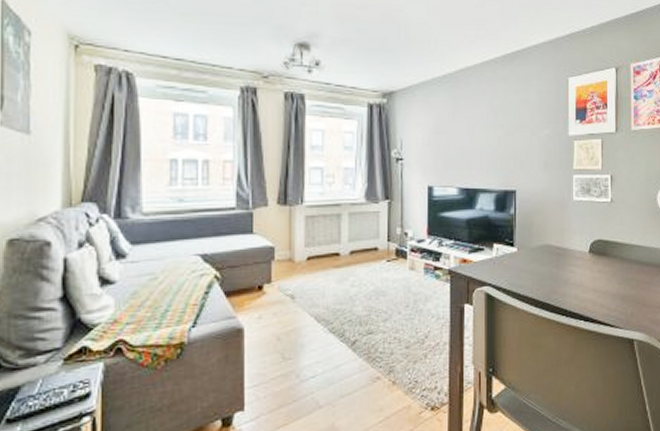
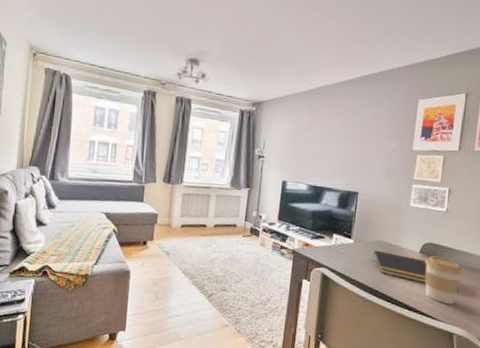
notepad: none [539,256,599,287] -> present [372,250,428,283]
coffee cup: none [595,253,635,307] -> present [424,255,463,304]

